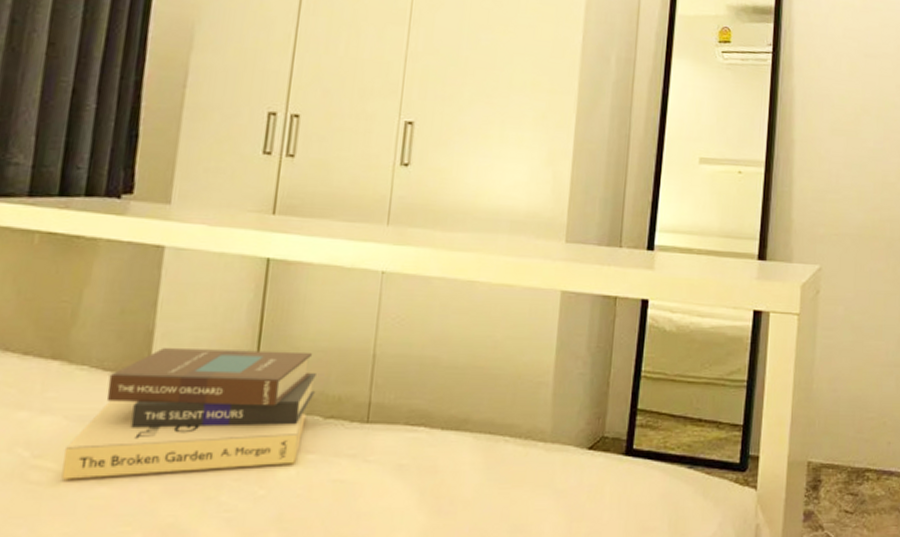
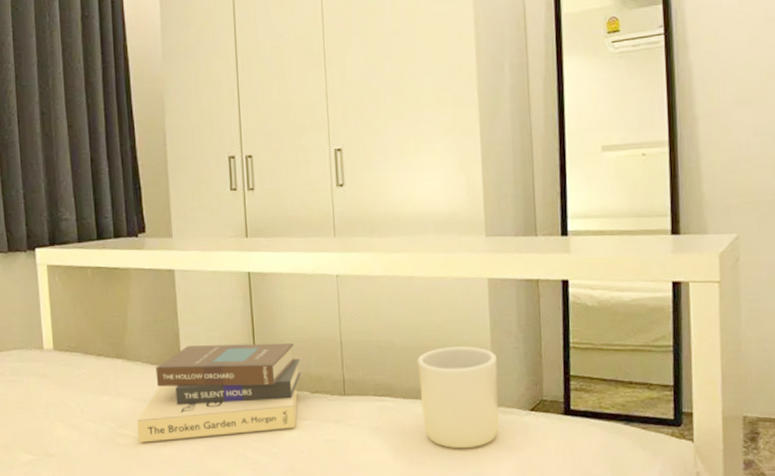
mug: none [461,368,559,494] -> present [417,346,500,449]

